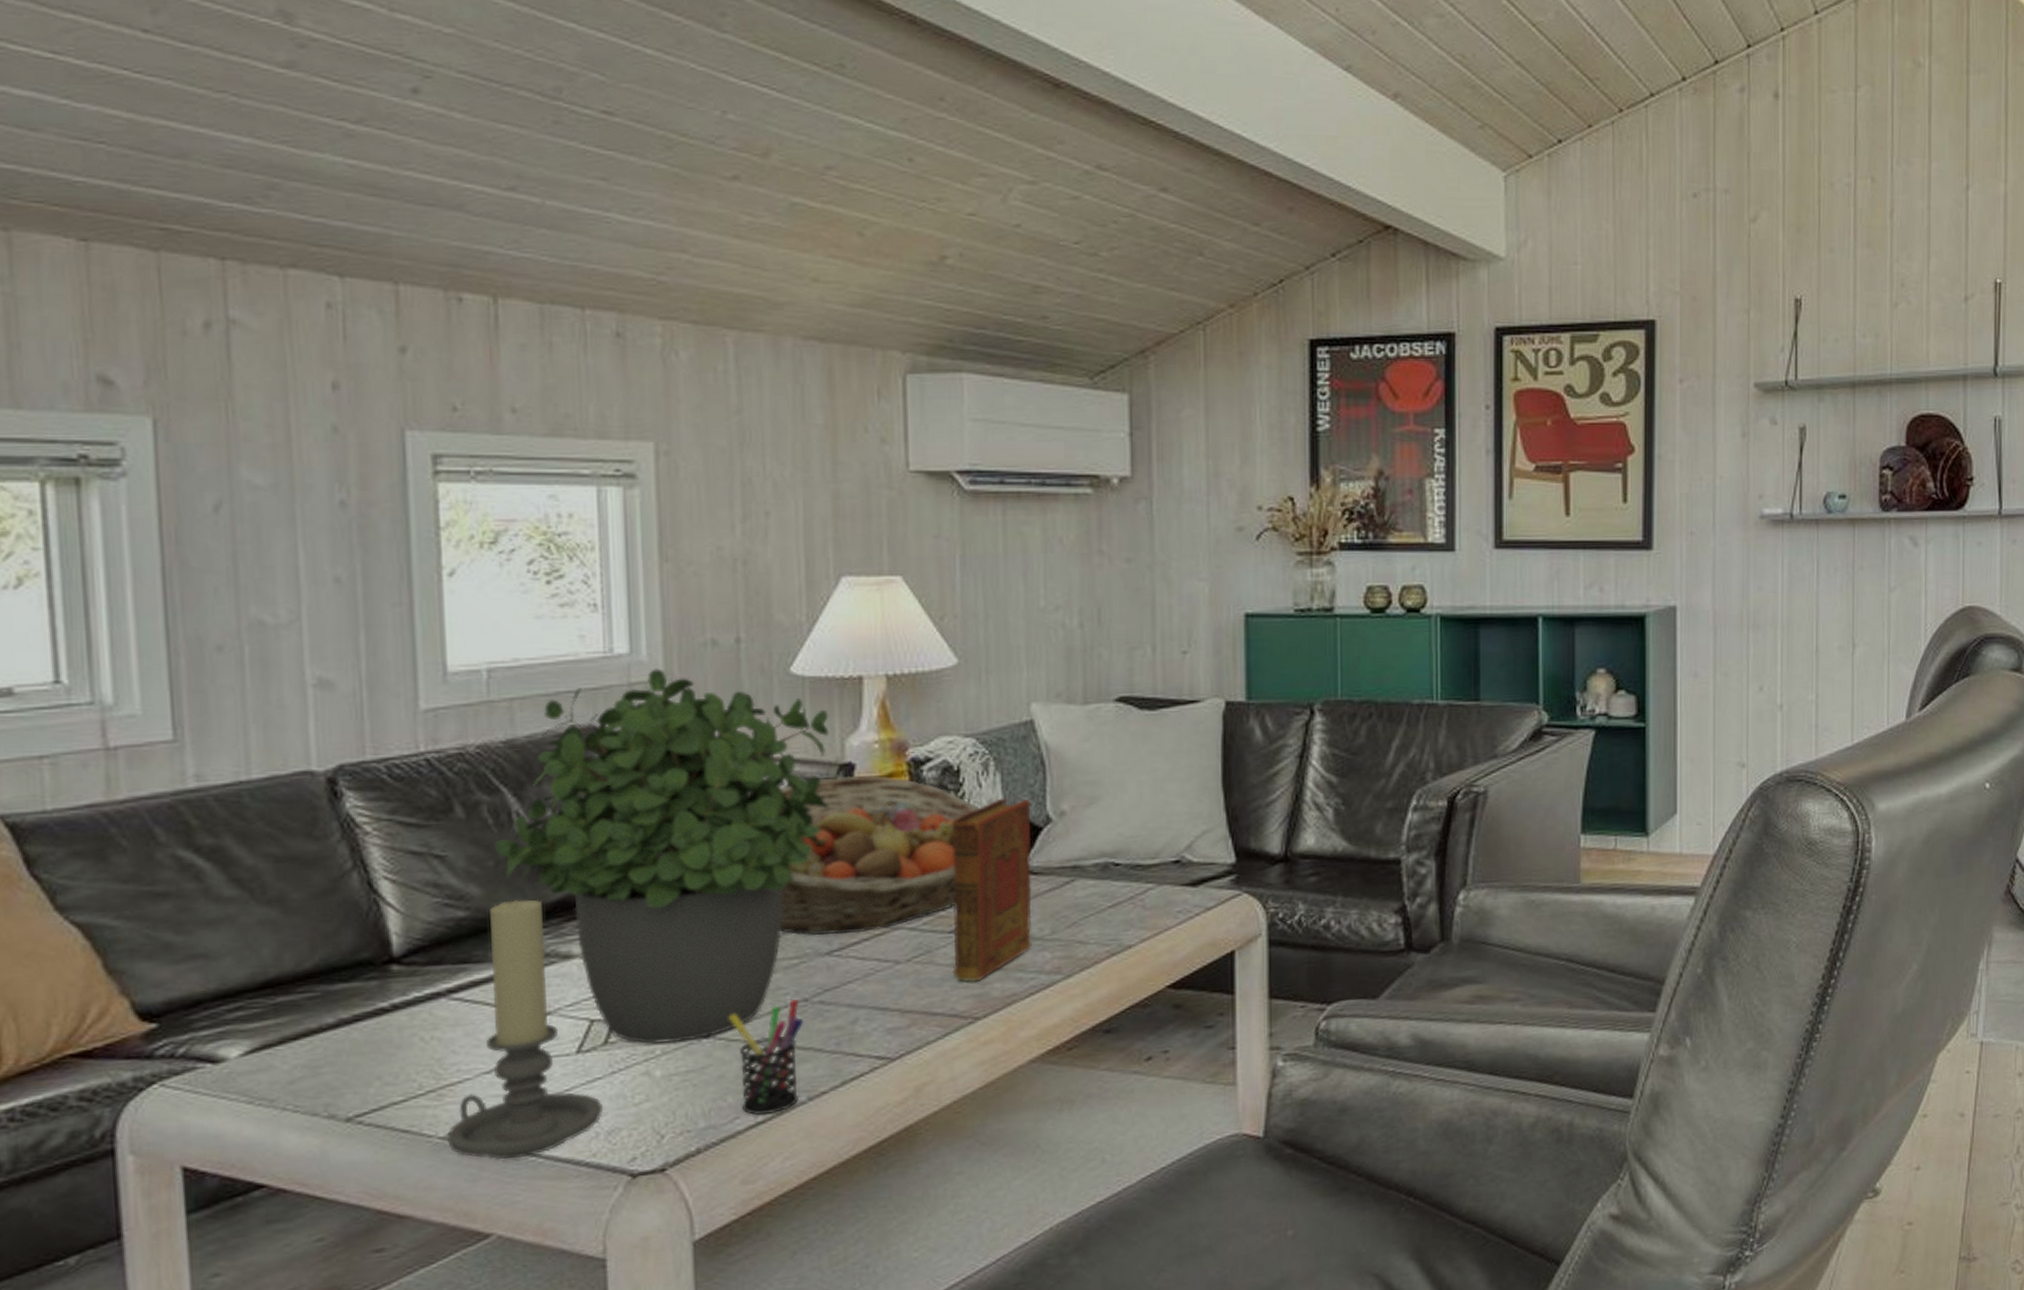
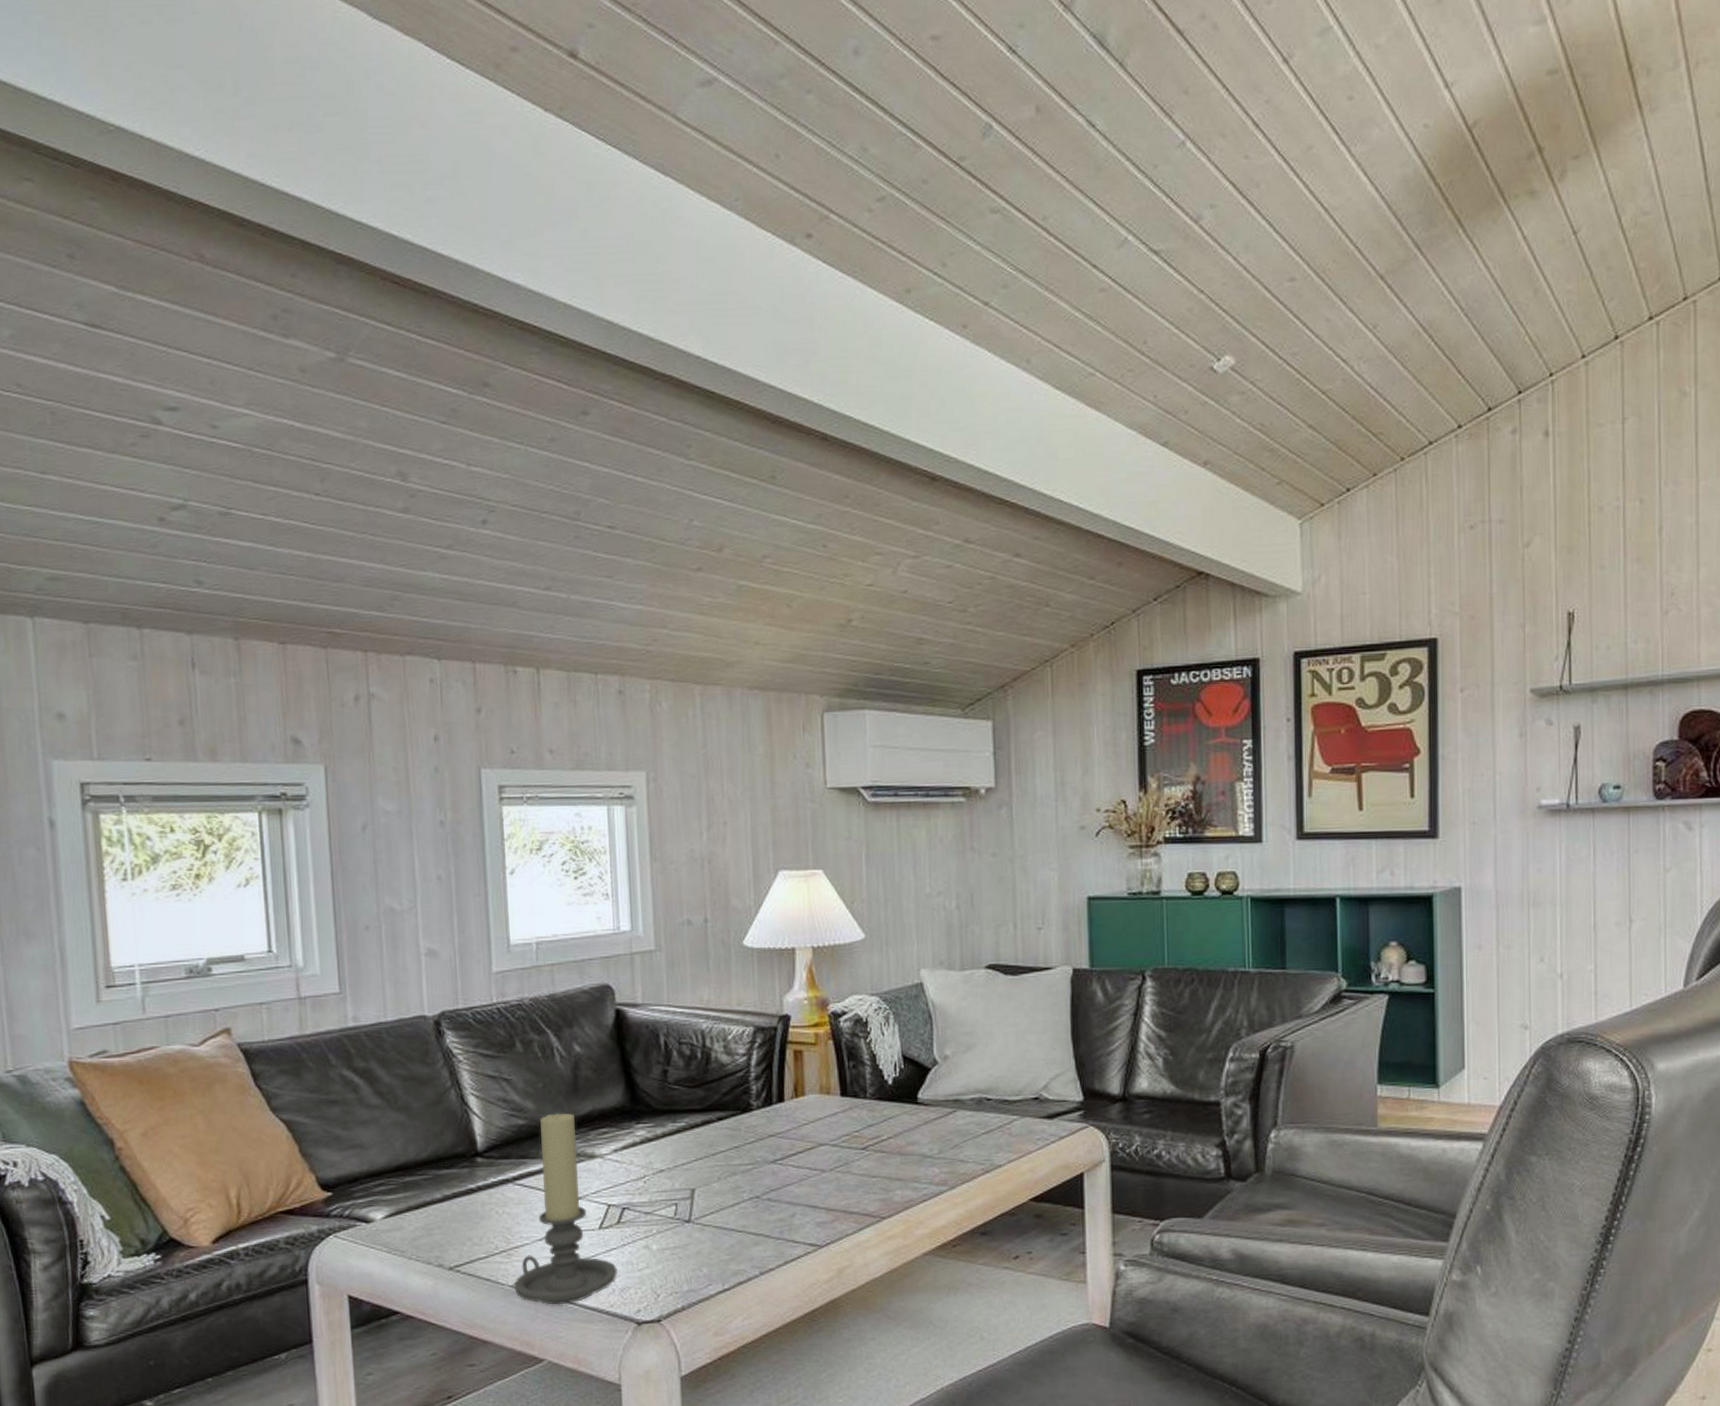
potted plant: present [495,668,829,1044] -> none [543,942,772,1225]
pen holder: present [728,1000,805,1116] -> none [703,1196,757,1284]
fruit basket: present [780,775,980,935] -> none [738,1024,883,1148]
book: present [951,798,1033,982] -> none [862,1044,925,1189]

